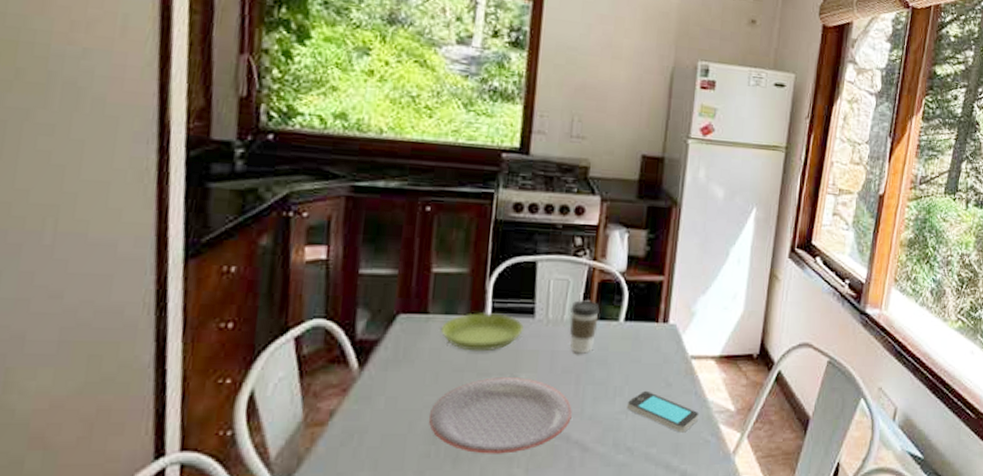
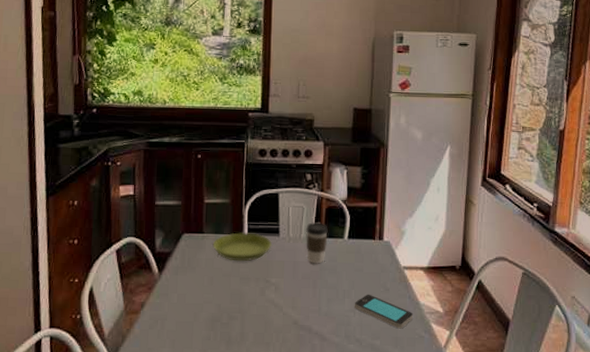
plate: present [428,377,572,454] -> none [207,281,312,340]

